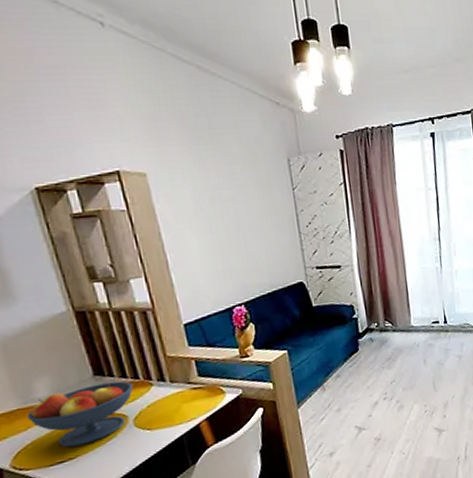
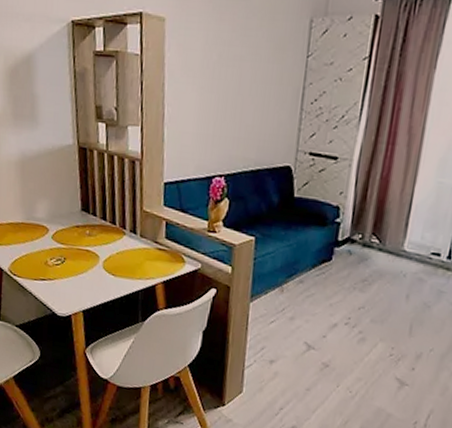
fruit bowl: present [27,381,134,448] -> none [27,217,110,271]

